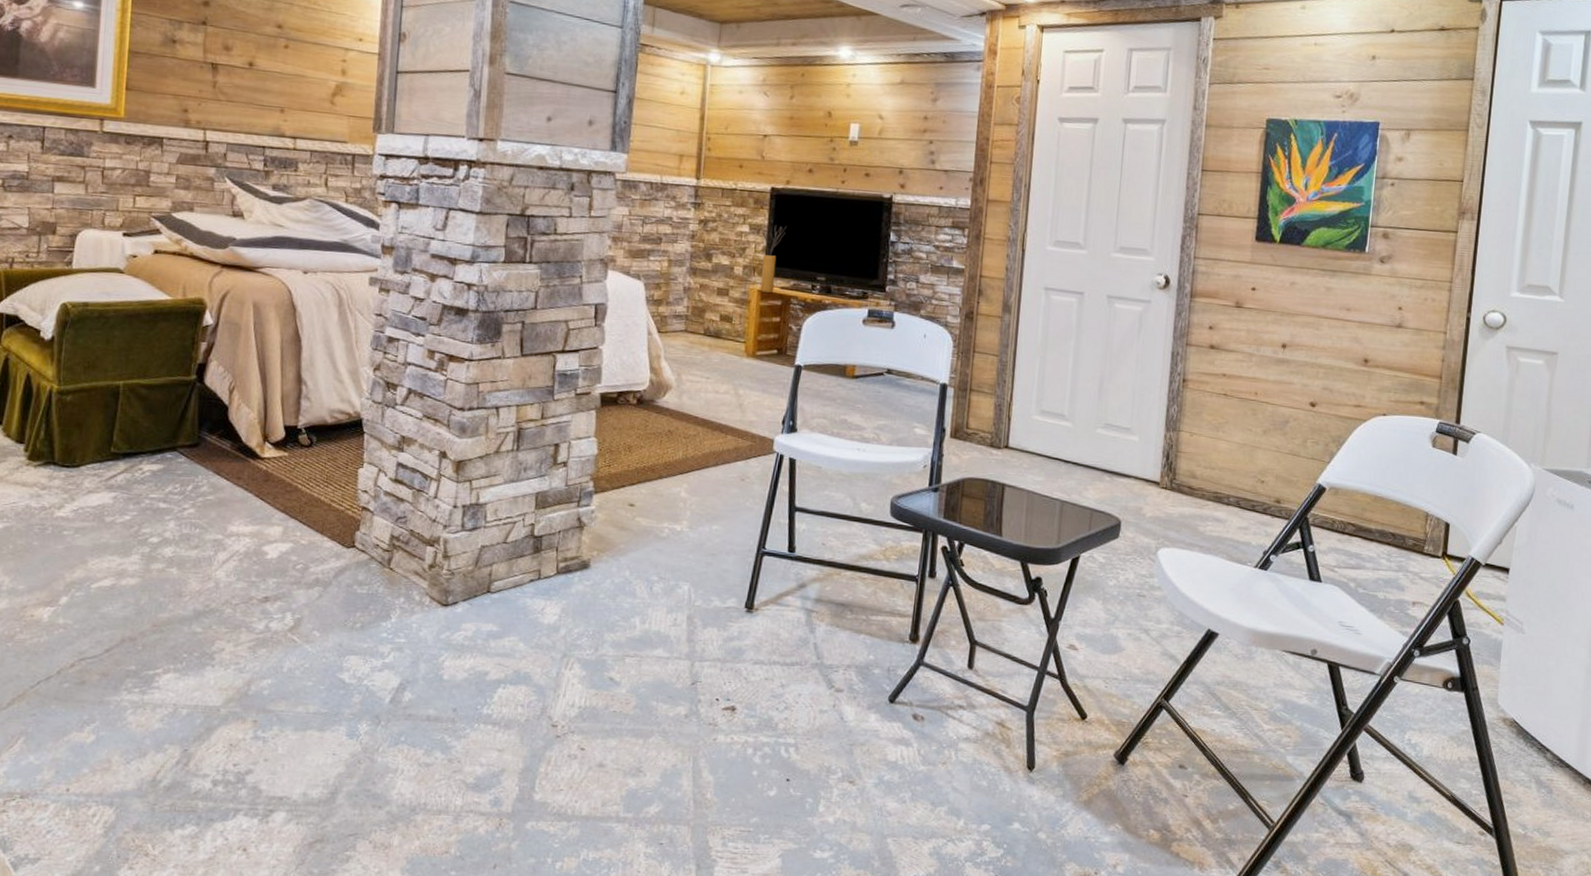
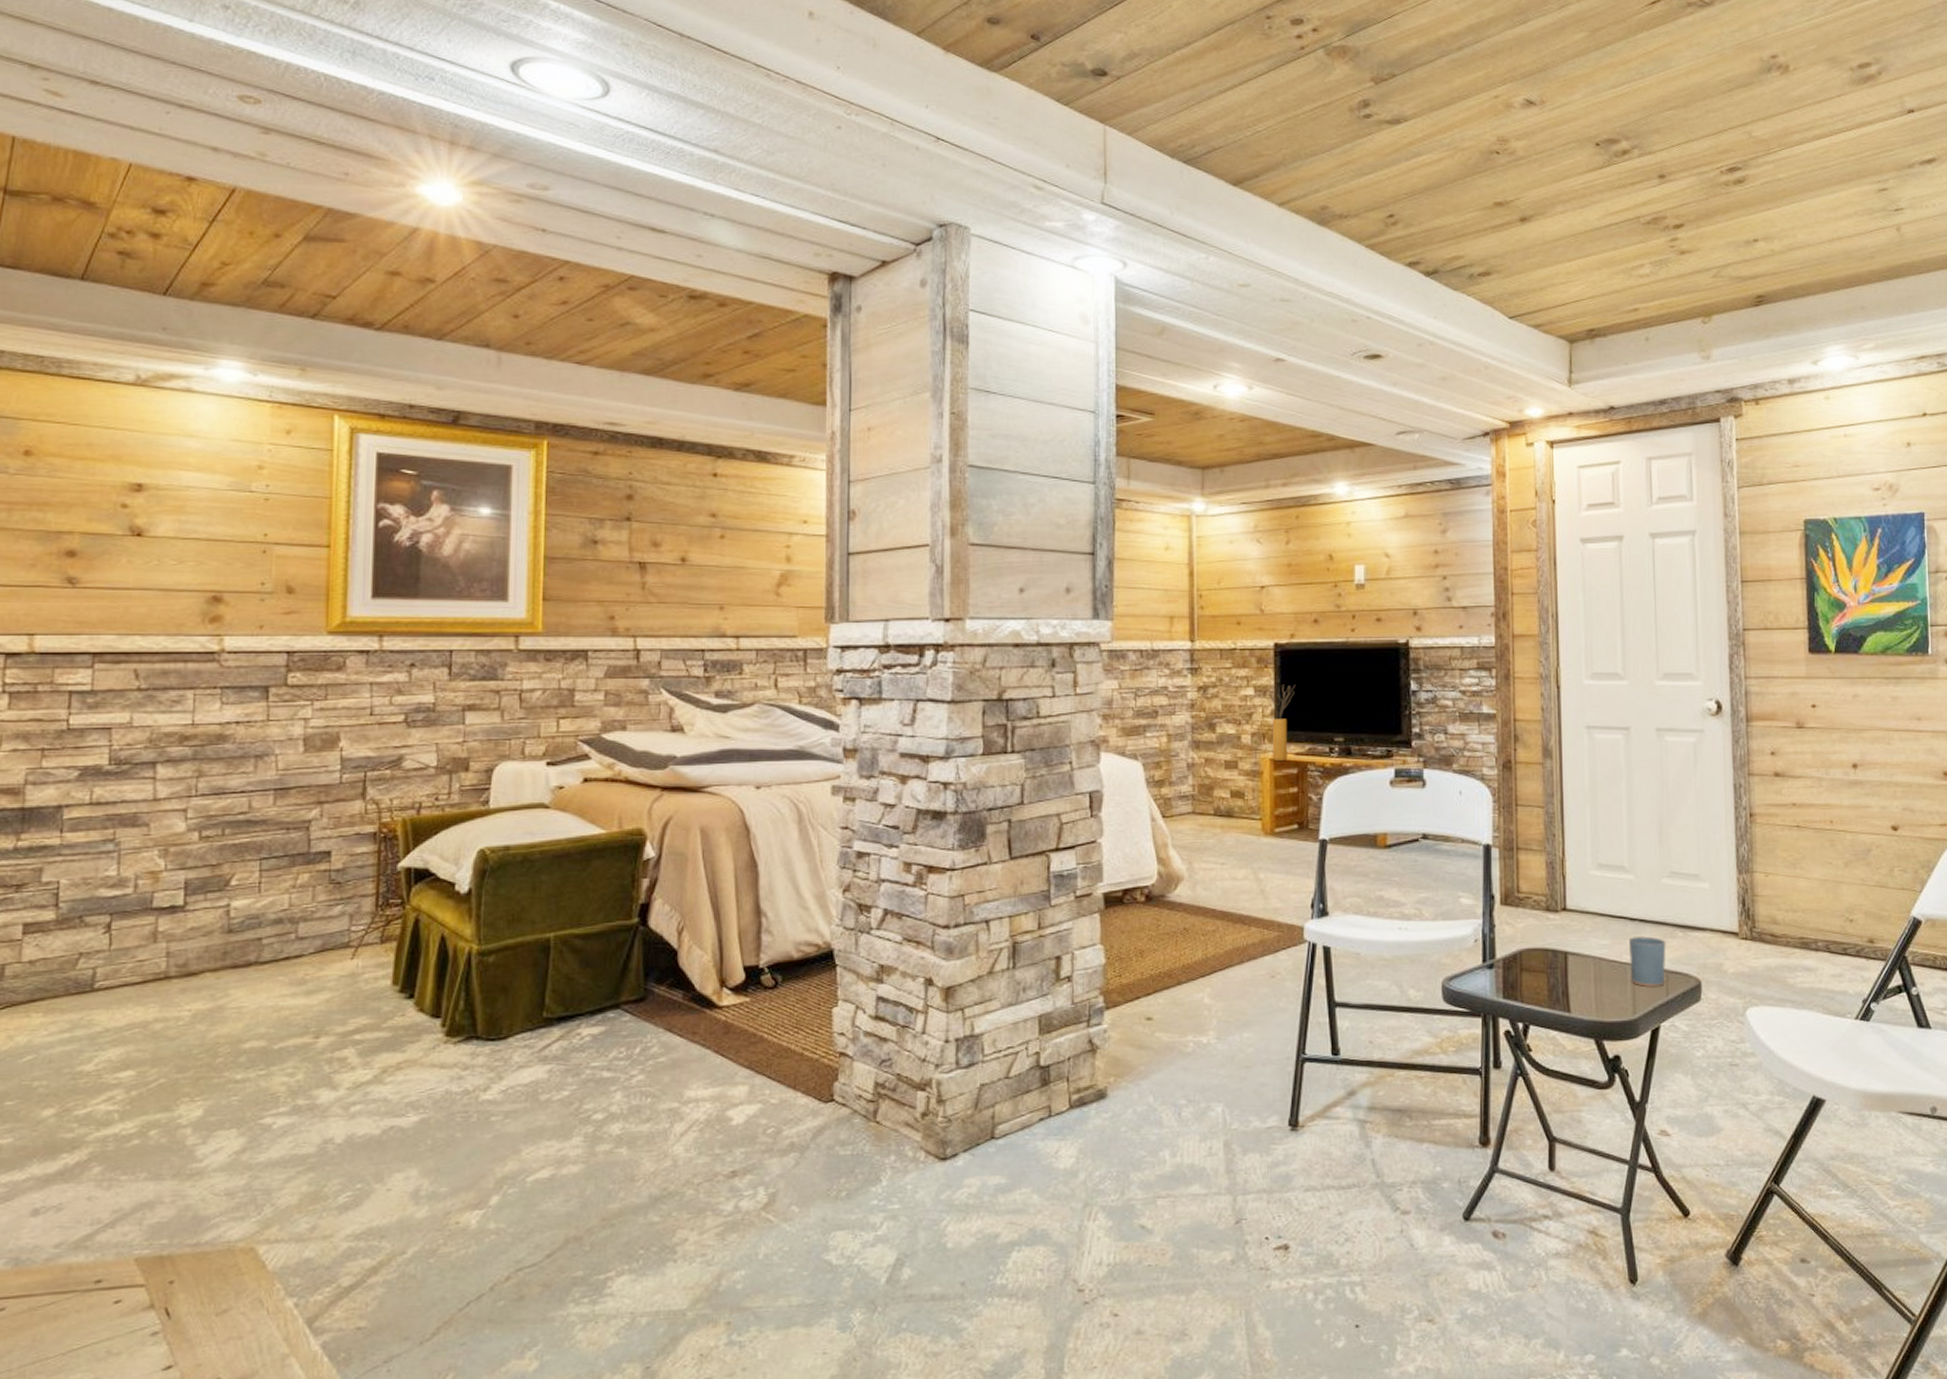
mug: none [1059,477,1094,523] -> present [1629,936,1666,988]

